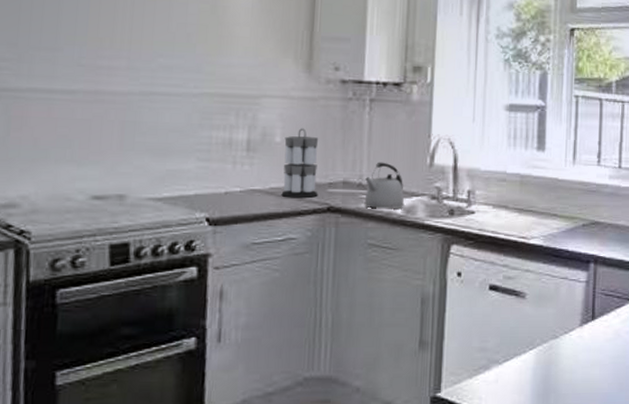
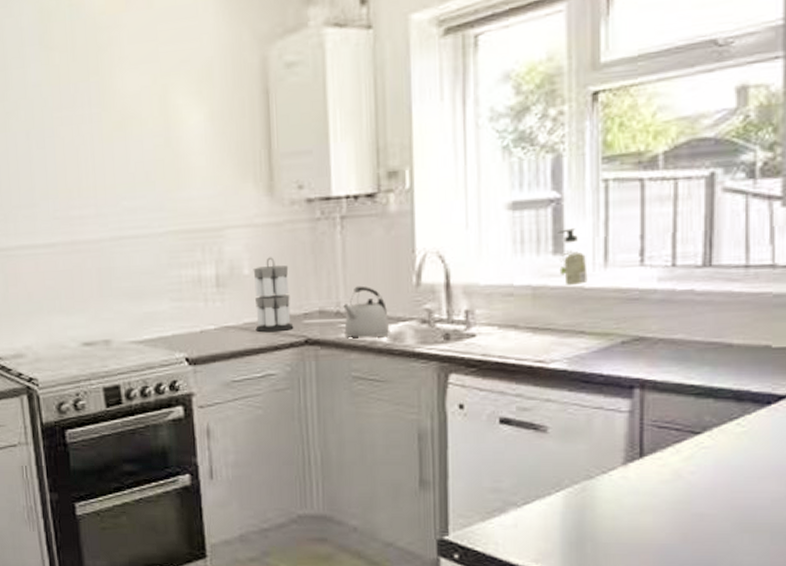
soap dispenser: none [541,131,561,176] -> present [557,228,588,285]

